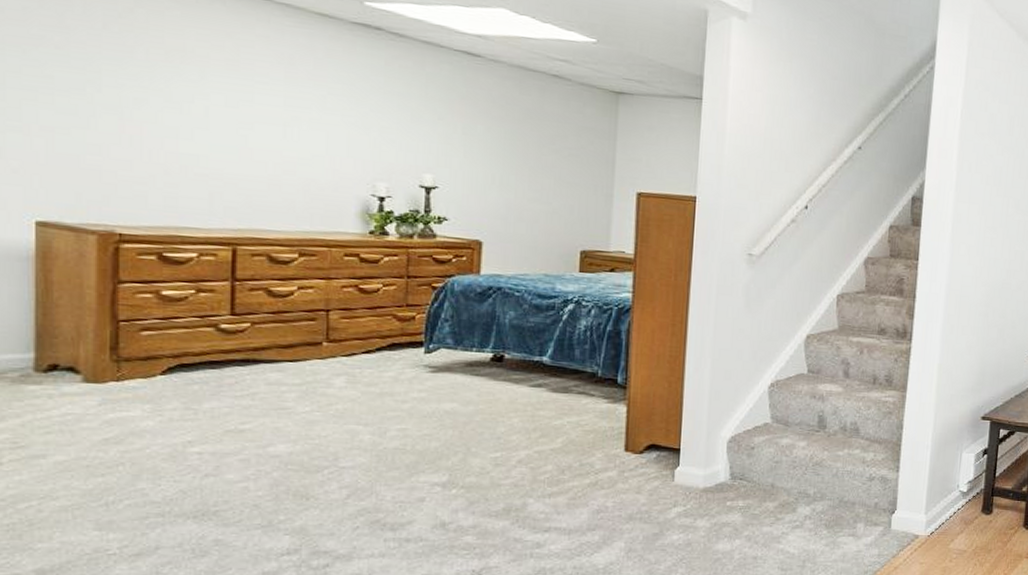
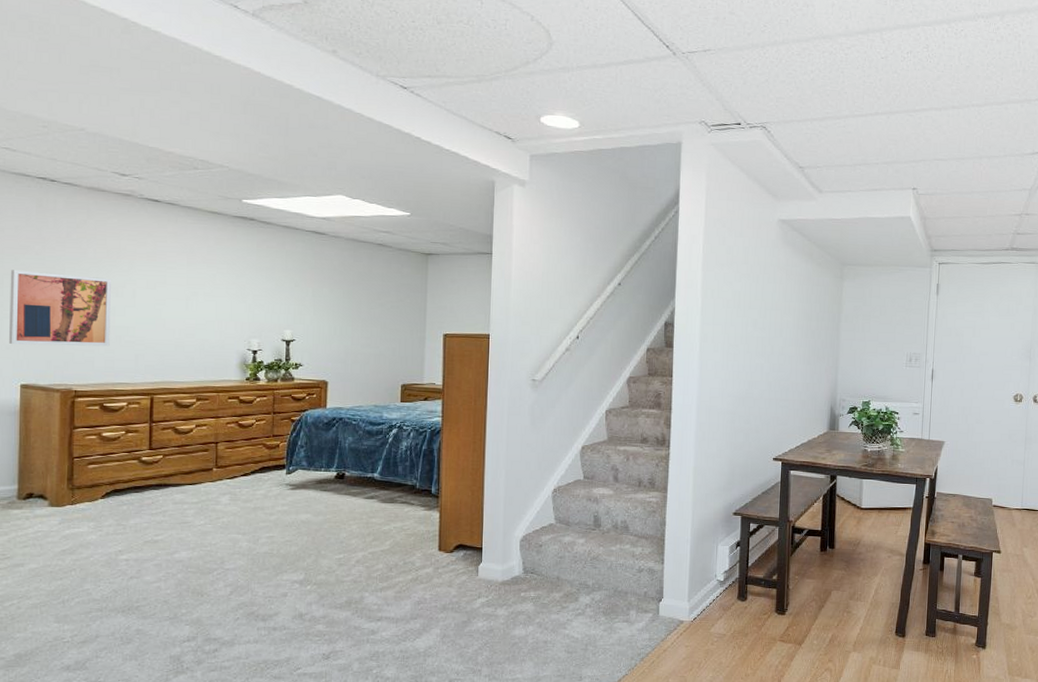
wall art: none [16,66,172,179] -> present [9,270,111,347]

